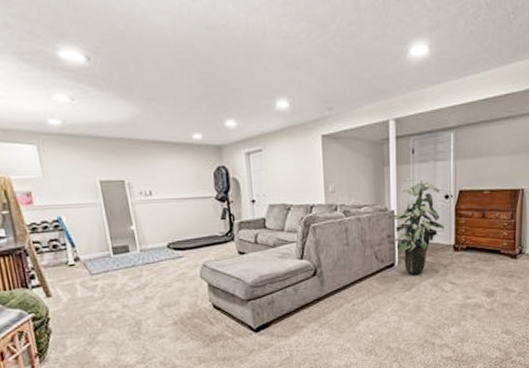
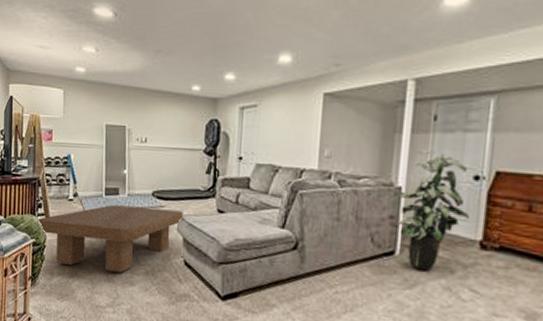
coffee table: none [32,258,205,333] -> present [37,204,184,273]

